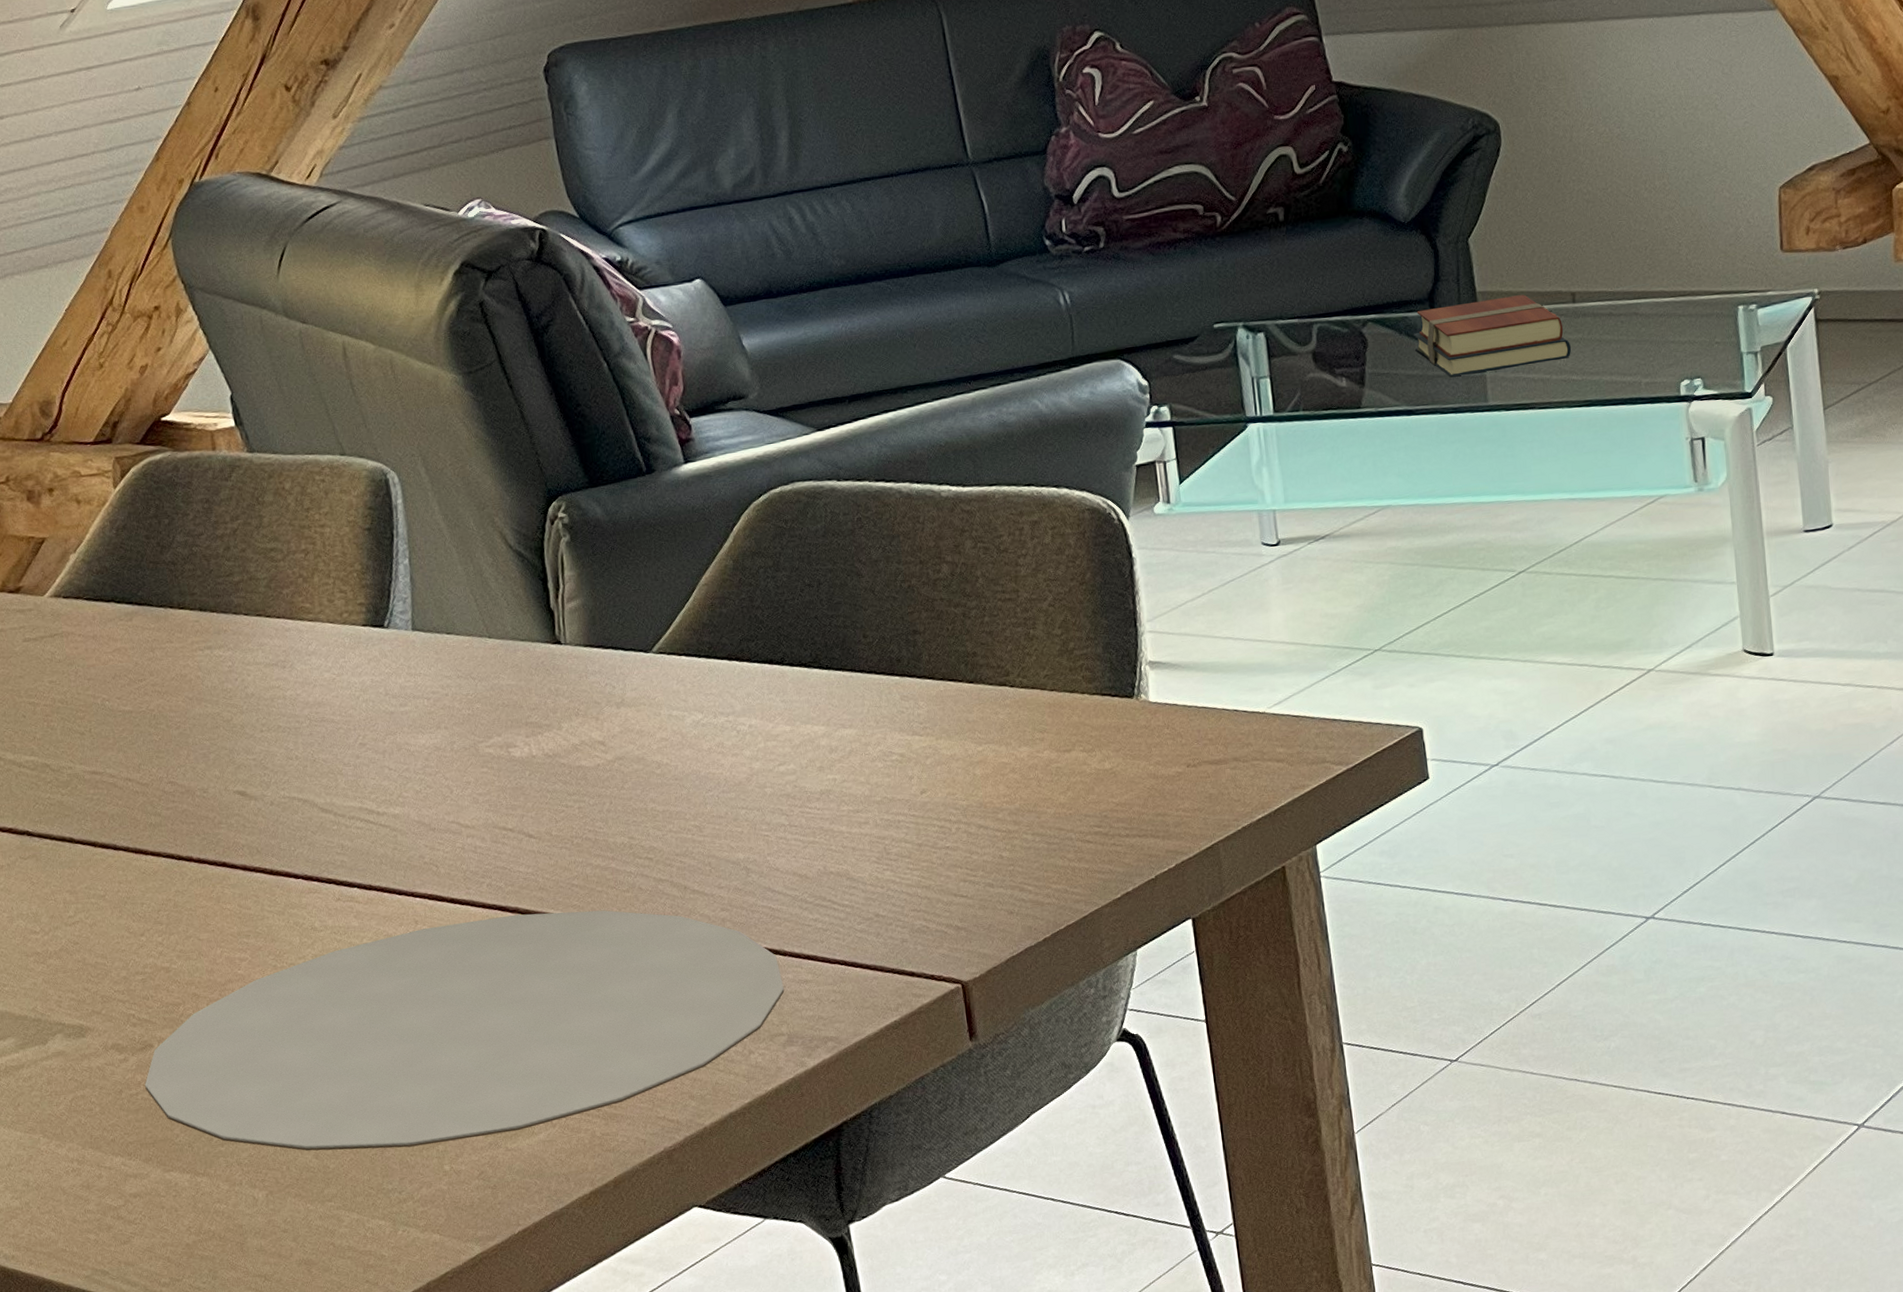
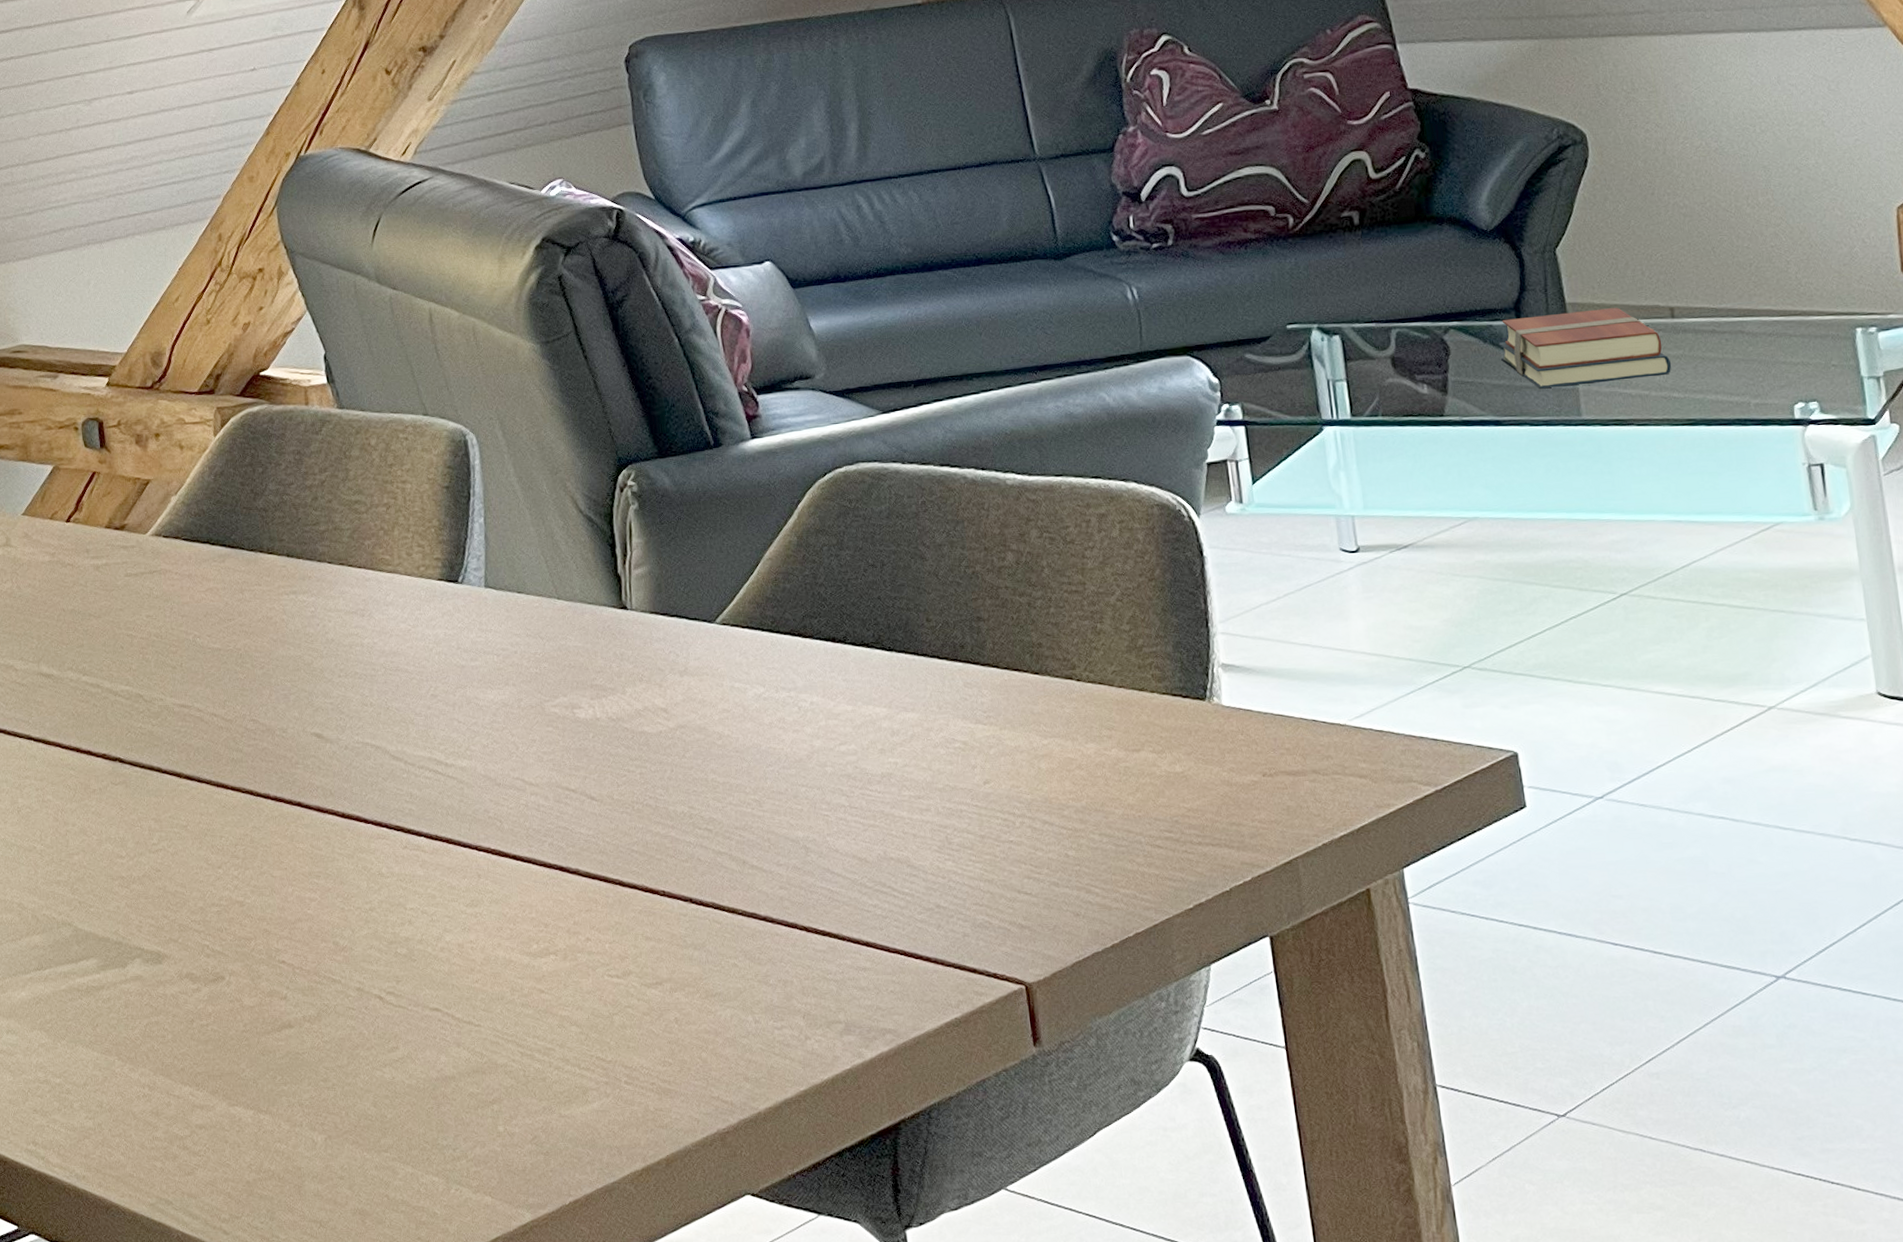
placemat: present [145,910,785,1151] -> none [215,876,843,1104]

